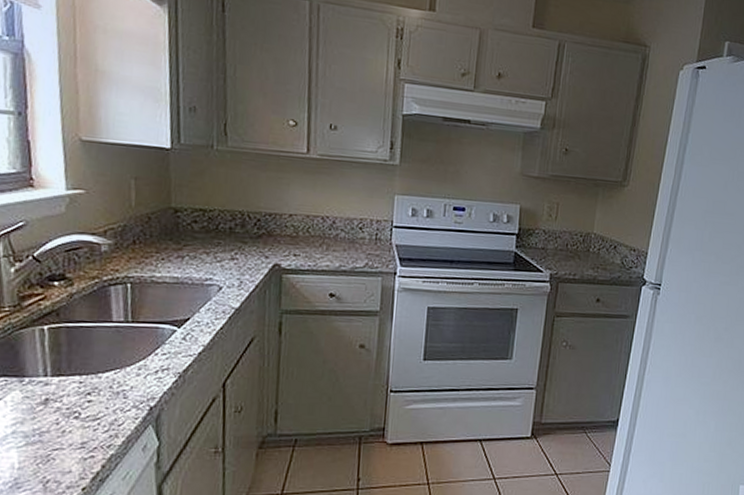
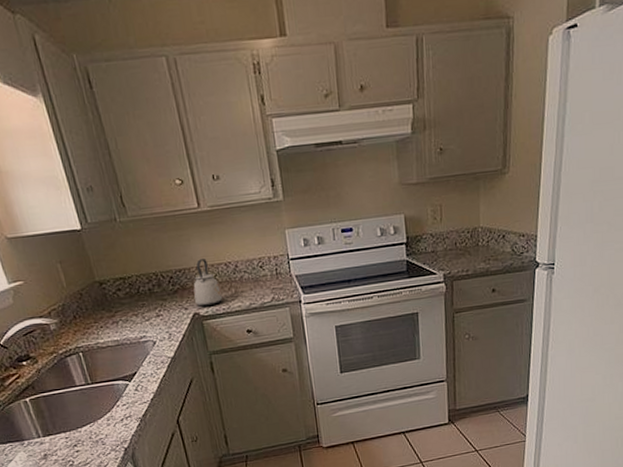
kettle: none [279,207,312,259] -> present [193,259,223,307]

